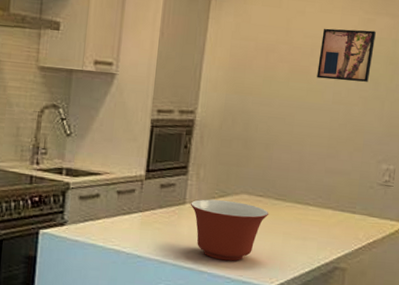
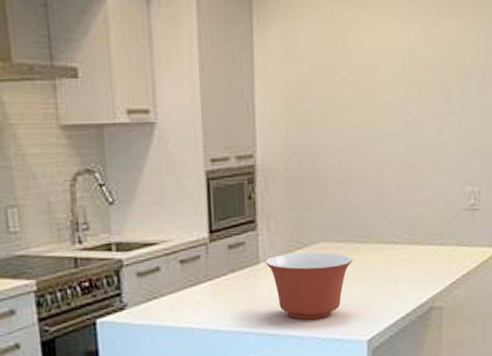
wall art: present [317,28,376,82] -> none [383,36,441,99]

